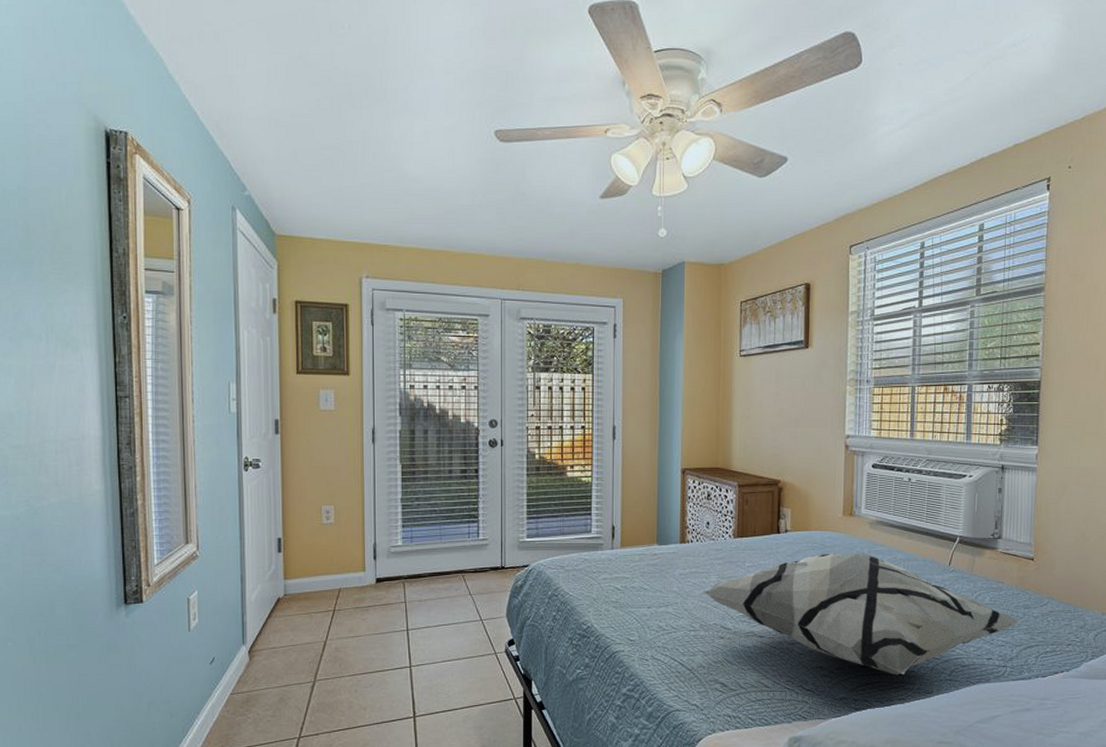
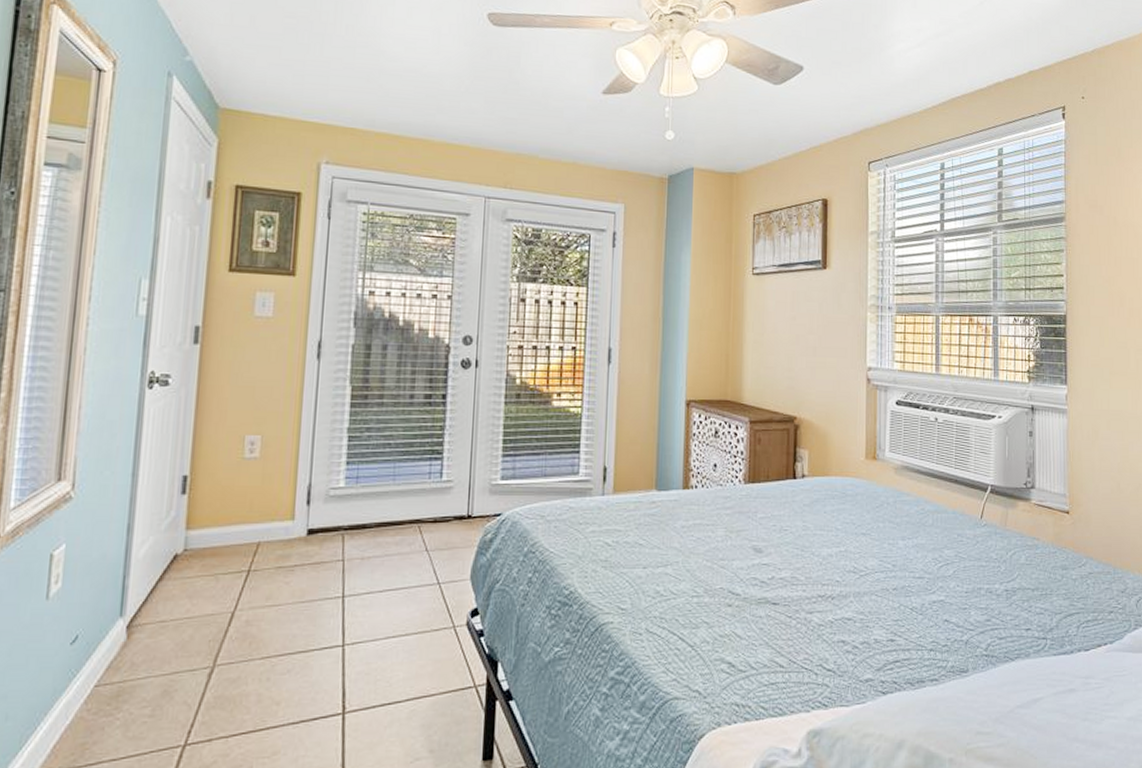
decorative pillow: present [703,553,1020,675] -> none [708,502,1059,651]

